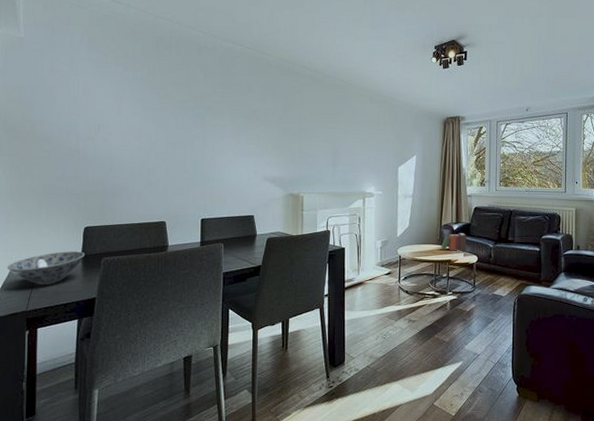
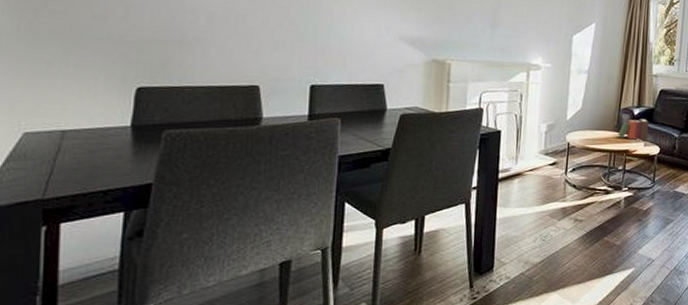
bowl: present [7,251,84,284] -> none [11,119,136,164]

